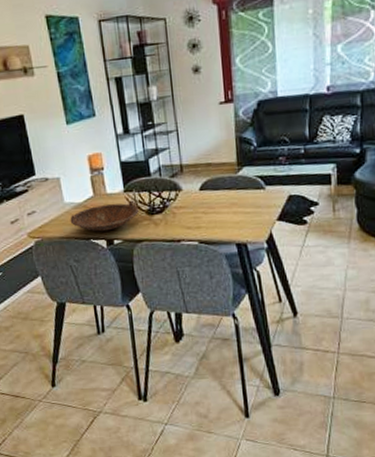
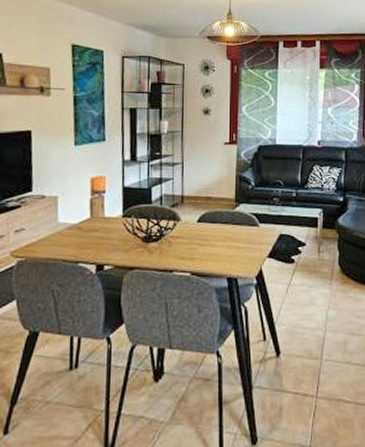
bowl: present [70,200,139,232] -> none [60,226,135,256]

